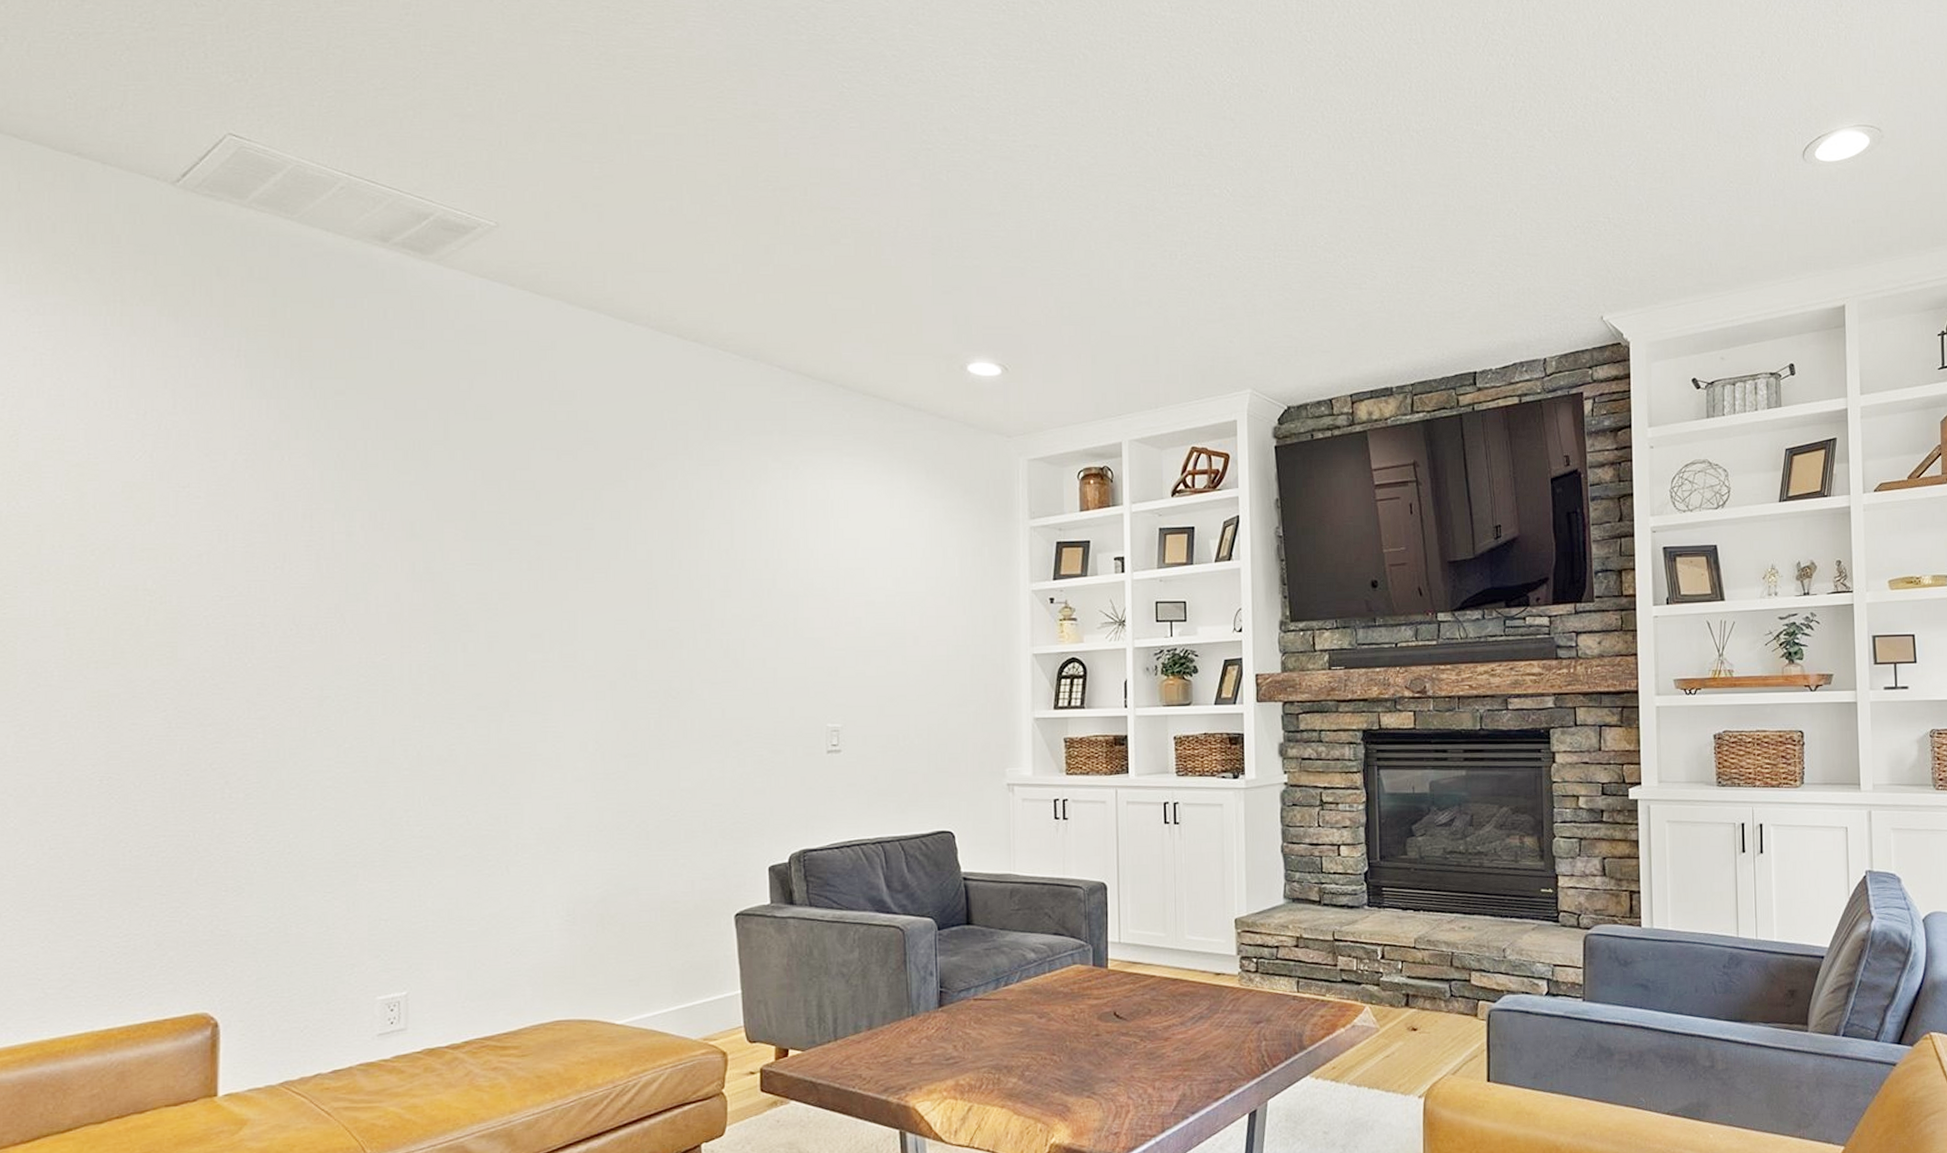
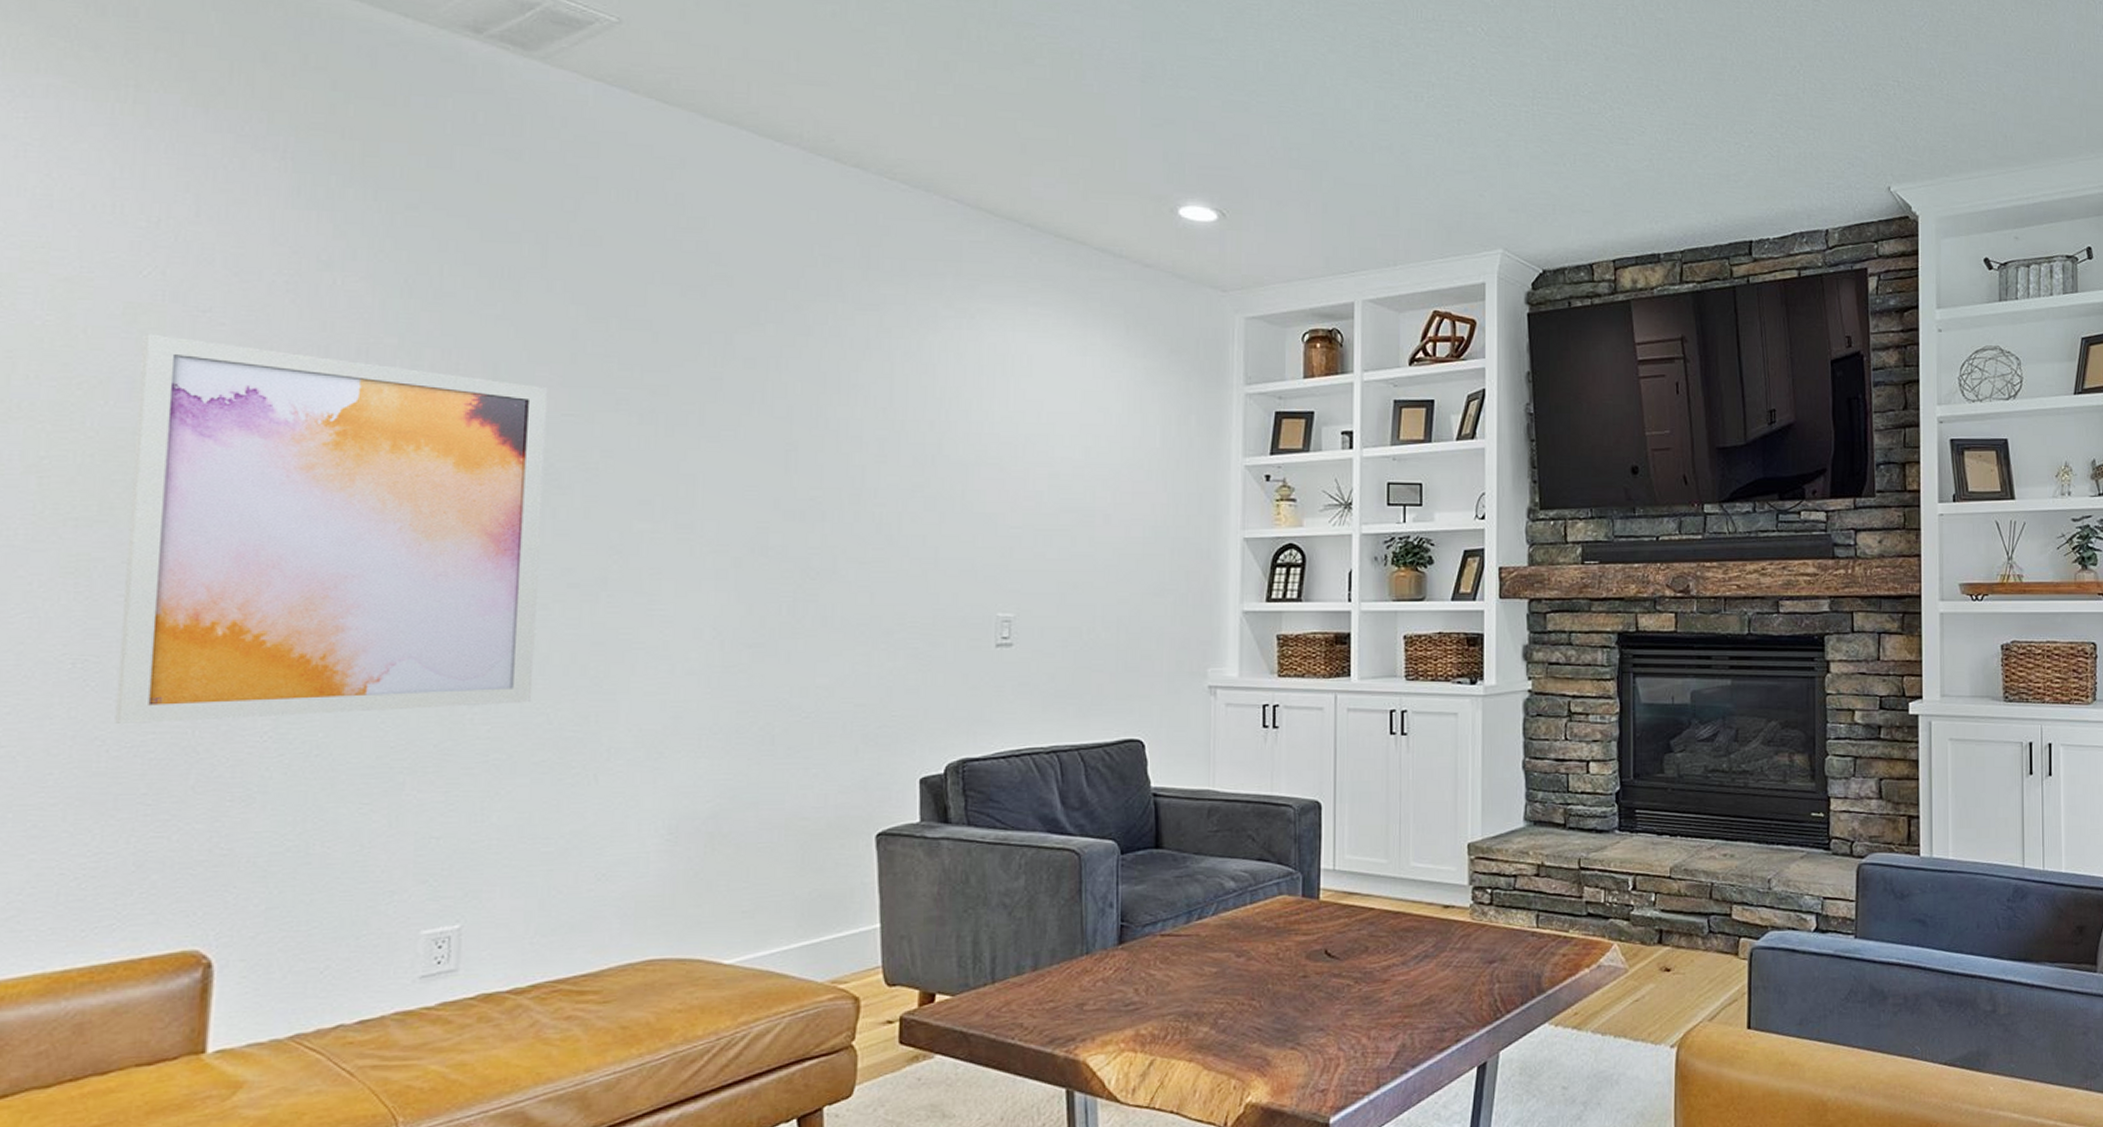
wall art: none [134,507,455,830] -> present [115,333,548,725]

